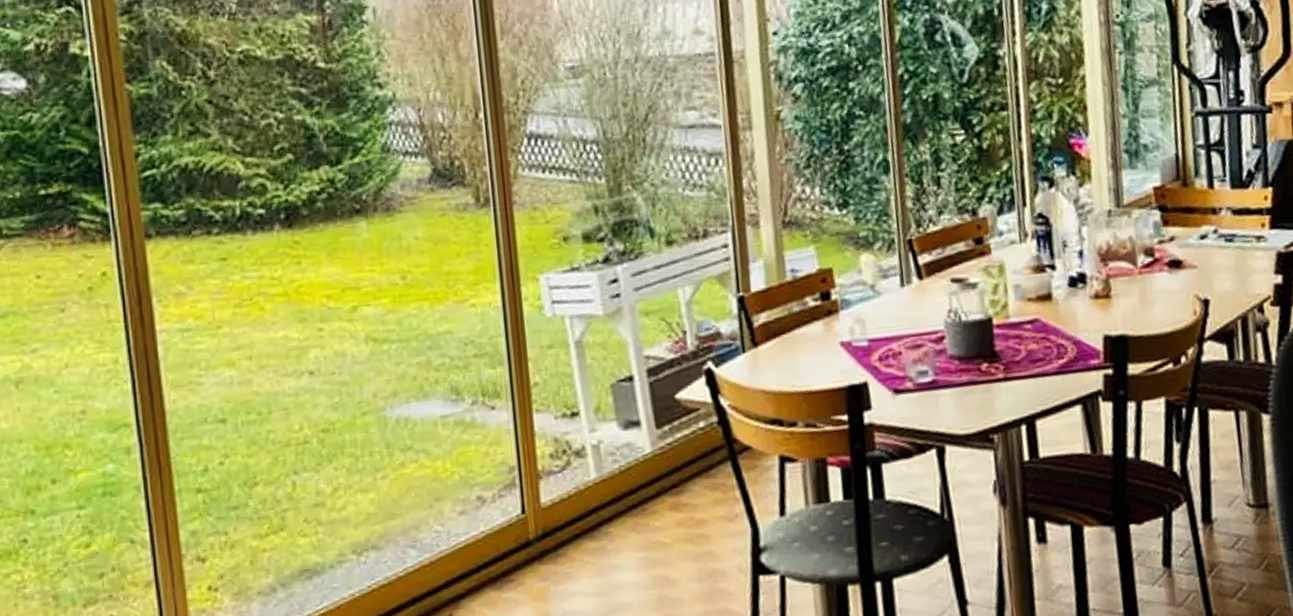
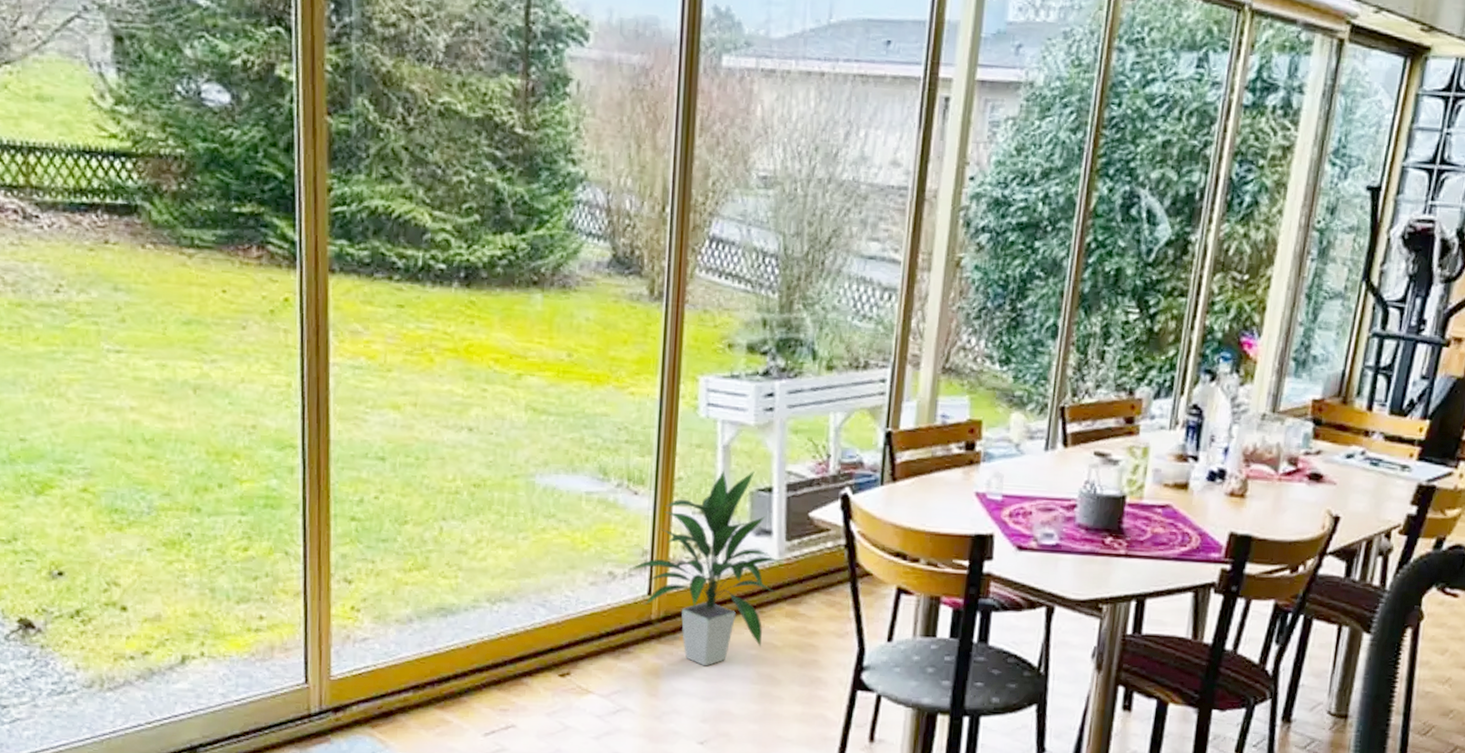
indoor plant: none [498,362,655,580] -> present [629,470,782,667]

